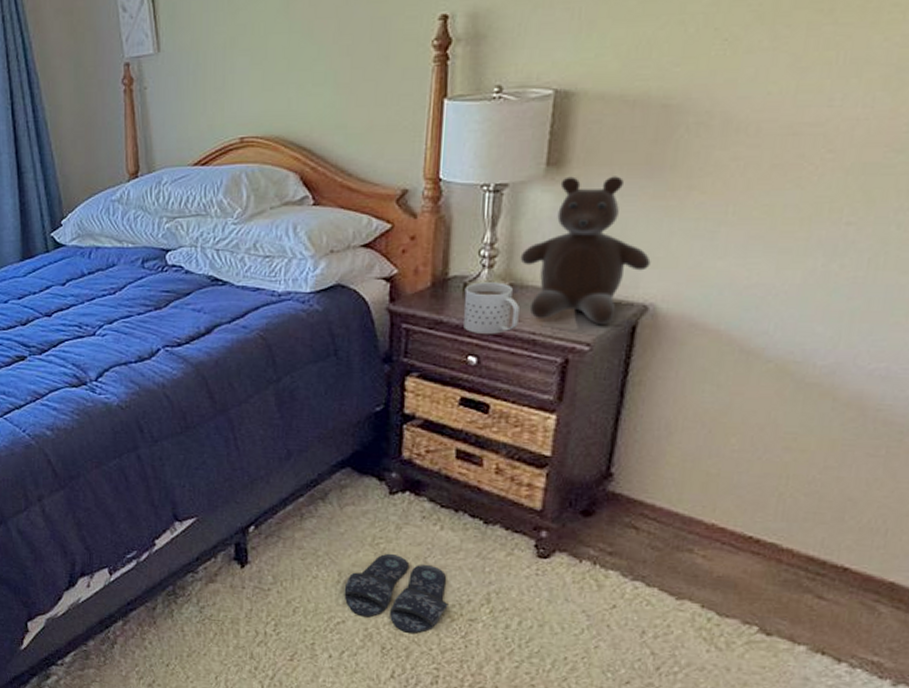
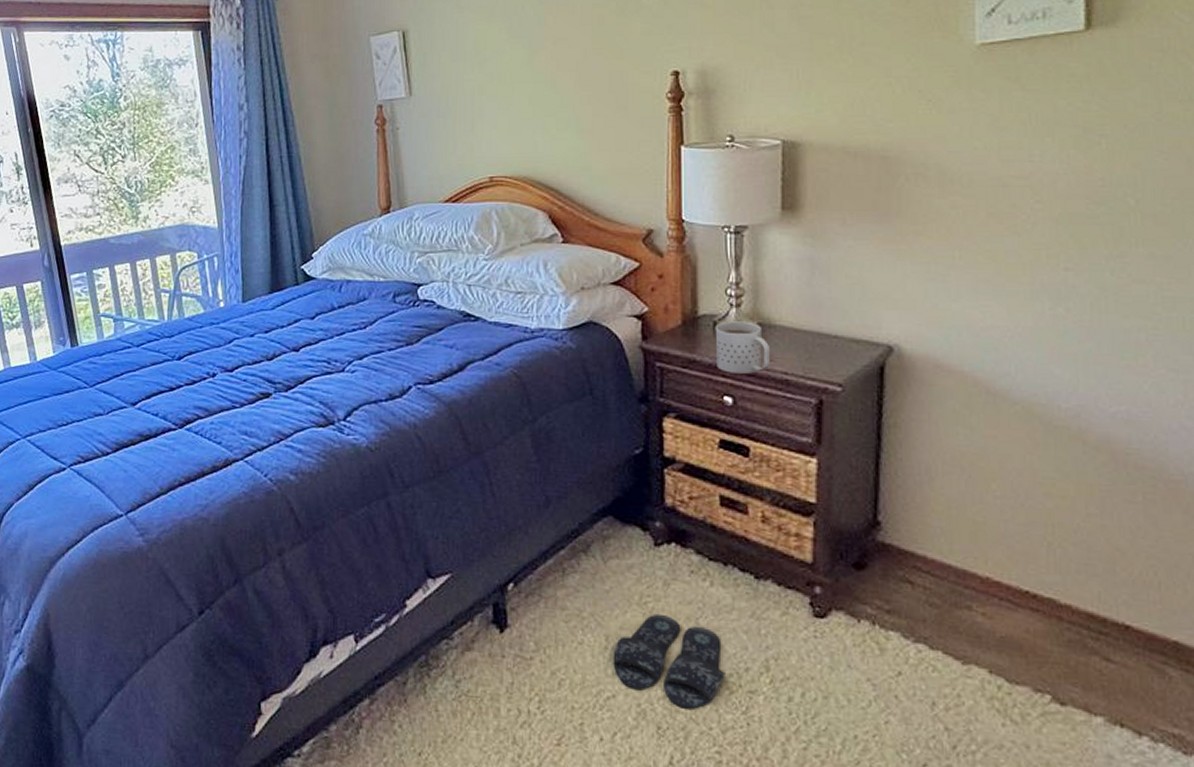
teddy bear: present [520,176,651,325] -> none [765,220,890,366]

